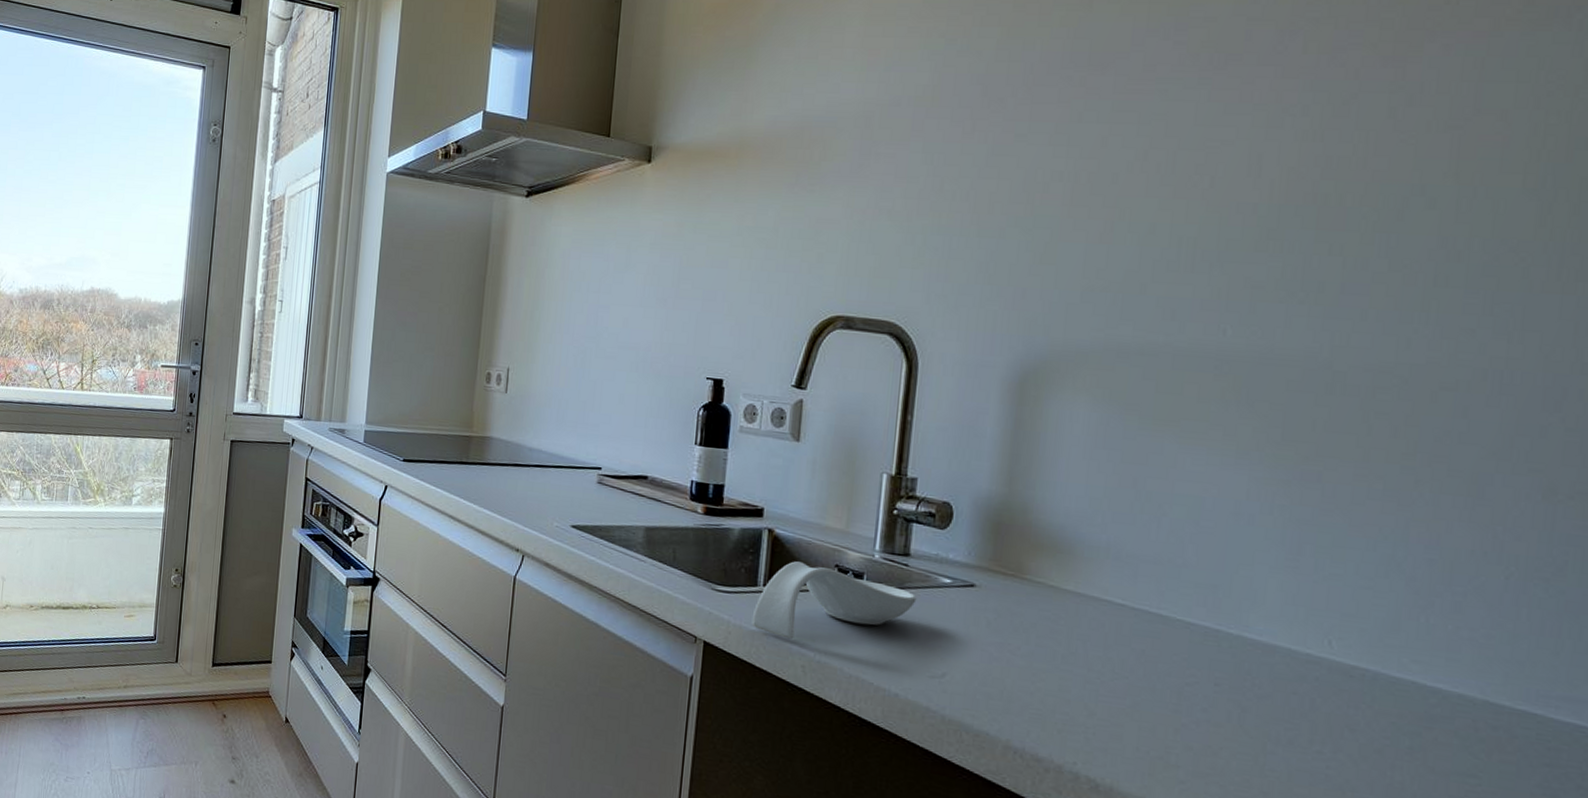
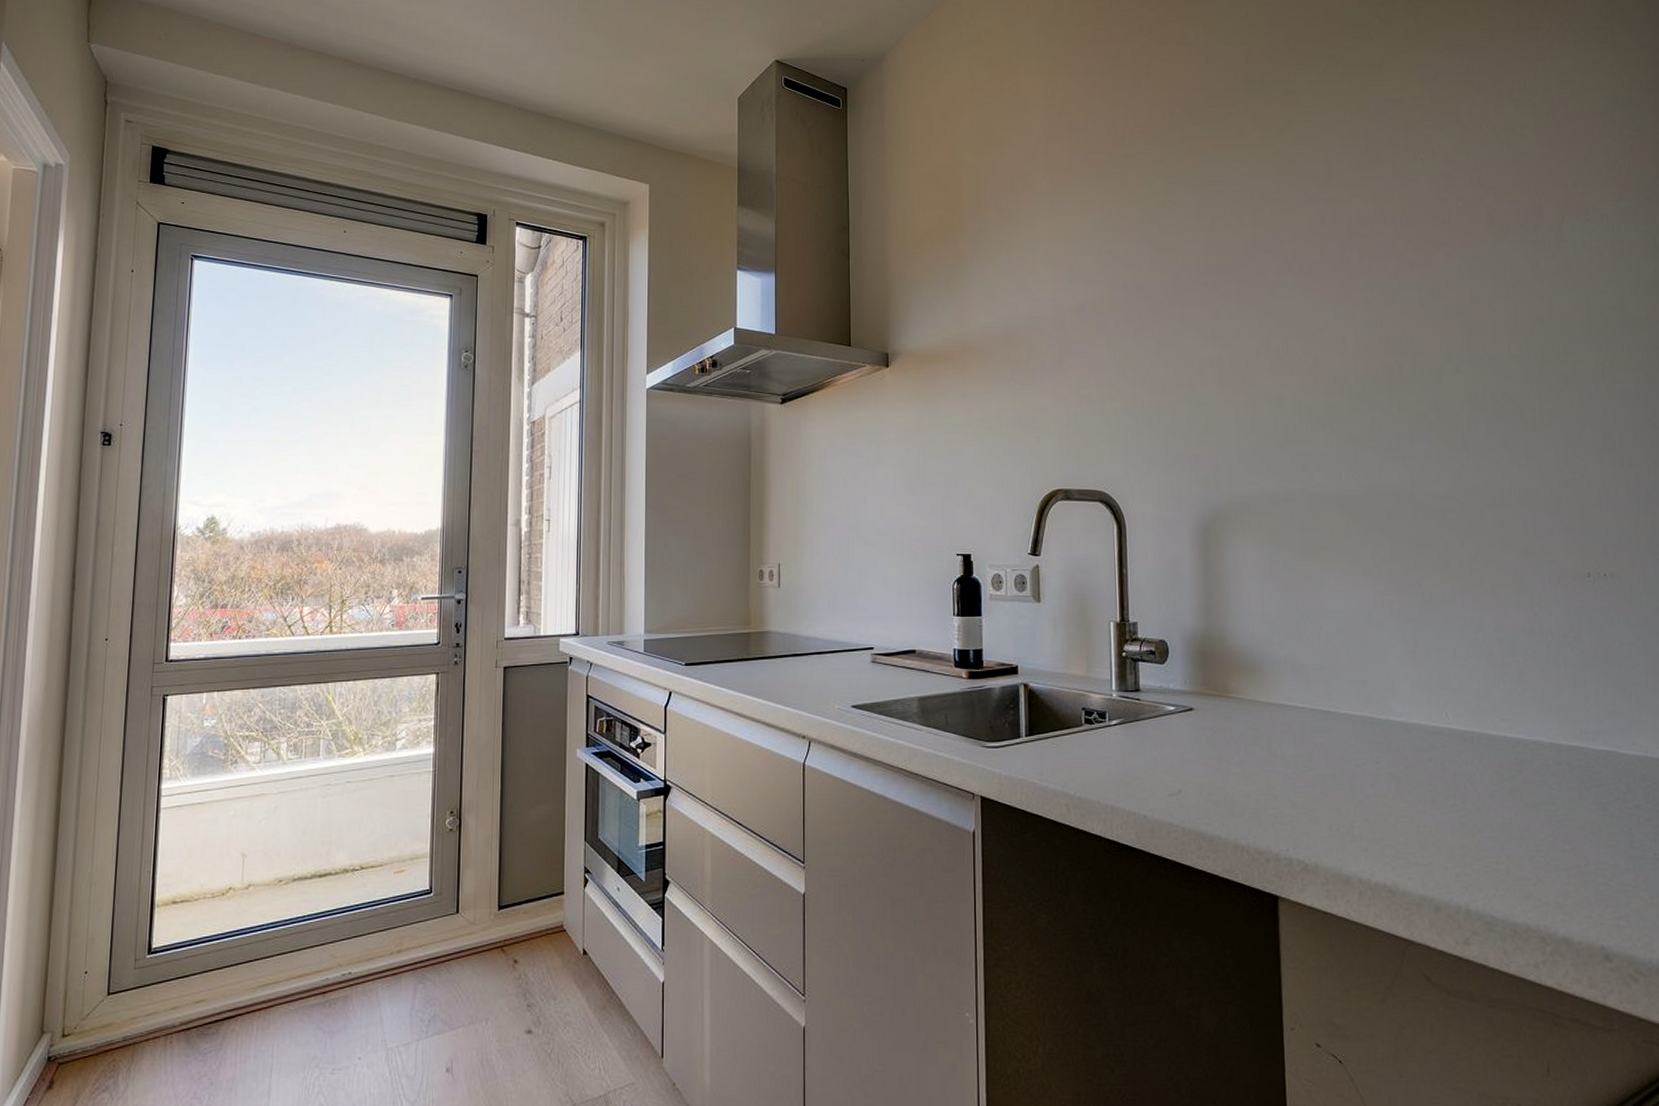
spoon rest: present [751,561,917,639] -> none [1019,710,1150,782]

